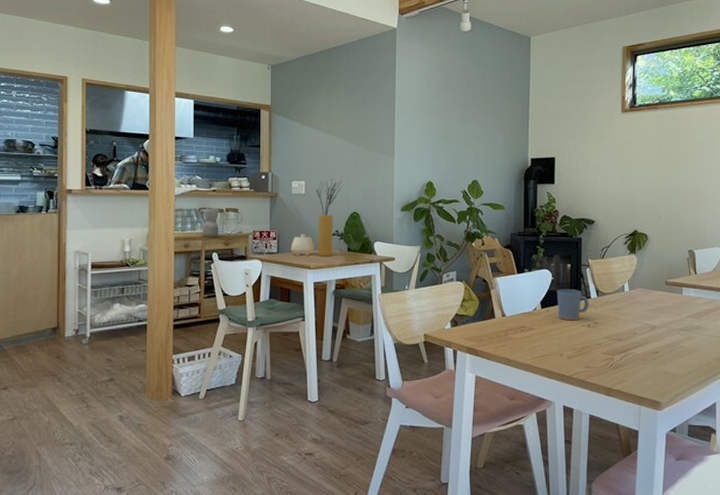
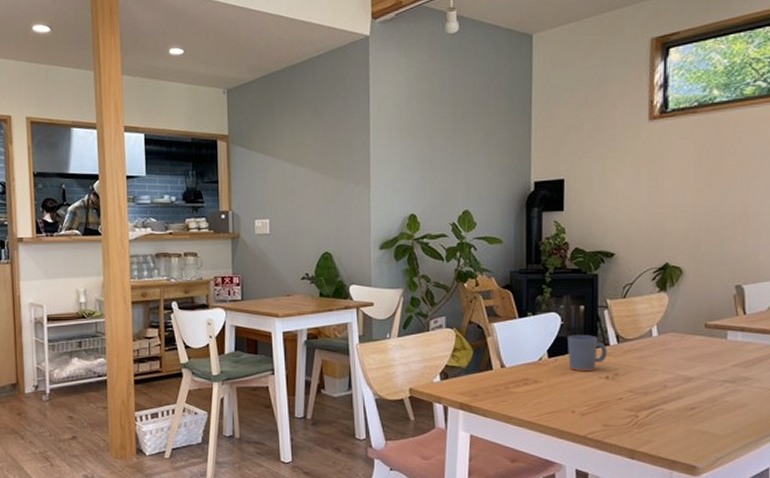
ceramic pitcher: present [199,208,220,238] -> none [155,252,178,286]
sugar bowl: present [290,233,315,257] -> none [255,278,283,304]
vase: present [316,179,341,258] -> none [282,215,311,305]

